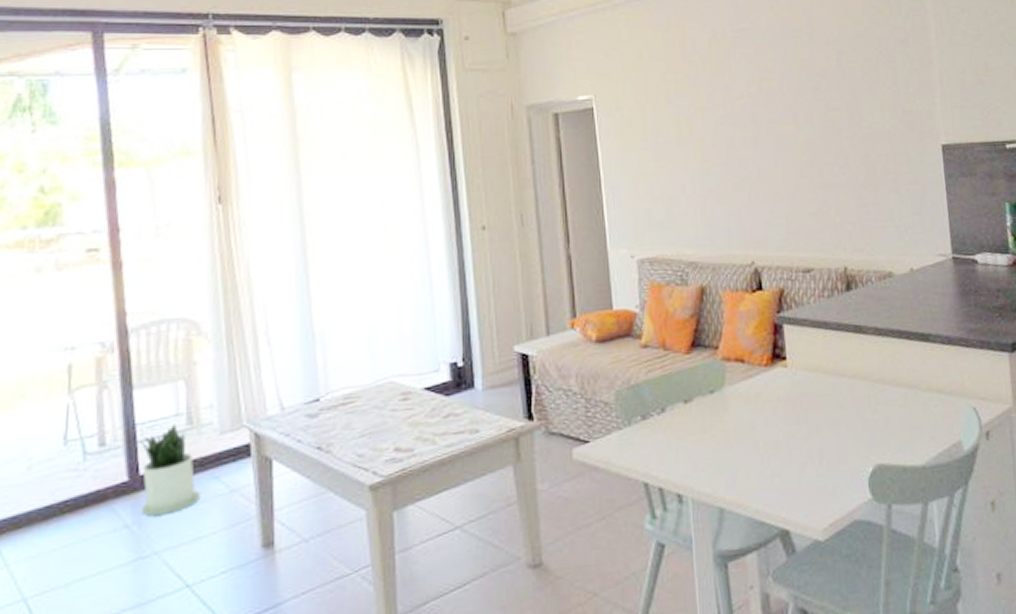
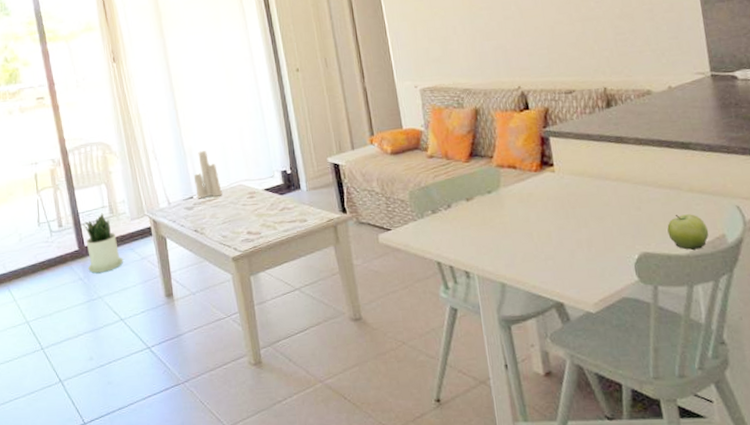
candle: none [324,327,365,402] -> present [194,146,223,199]
fruit: none [904,417,946,460] -> present [667,214,709,250]

